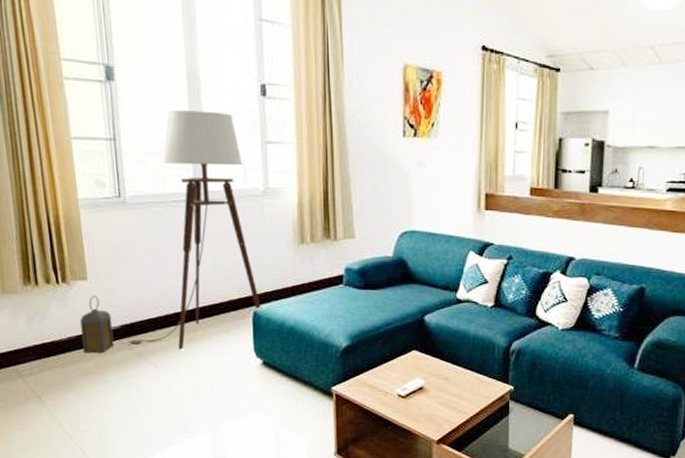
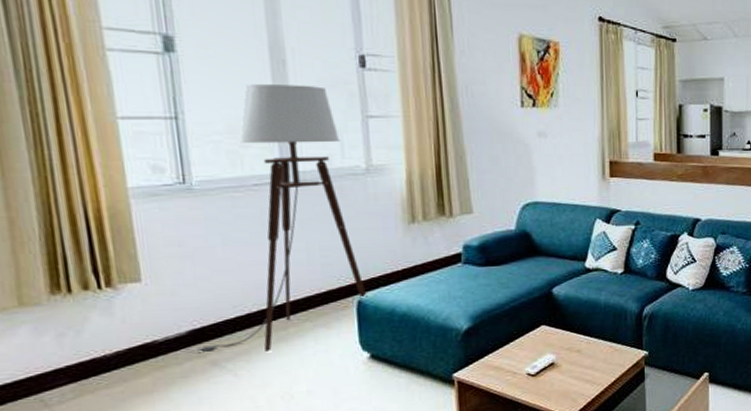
lantern: present [79,295,115,354] -> none [131,299,180,369]

